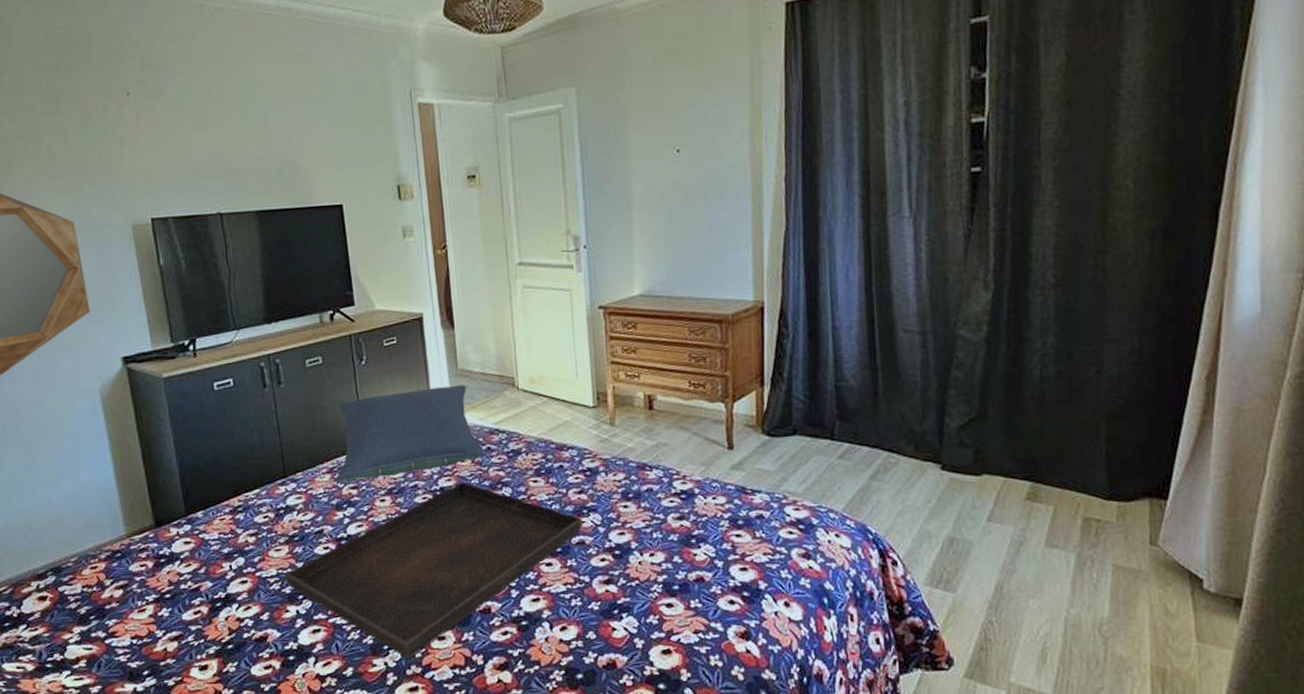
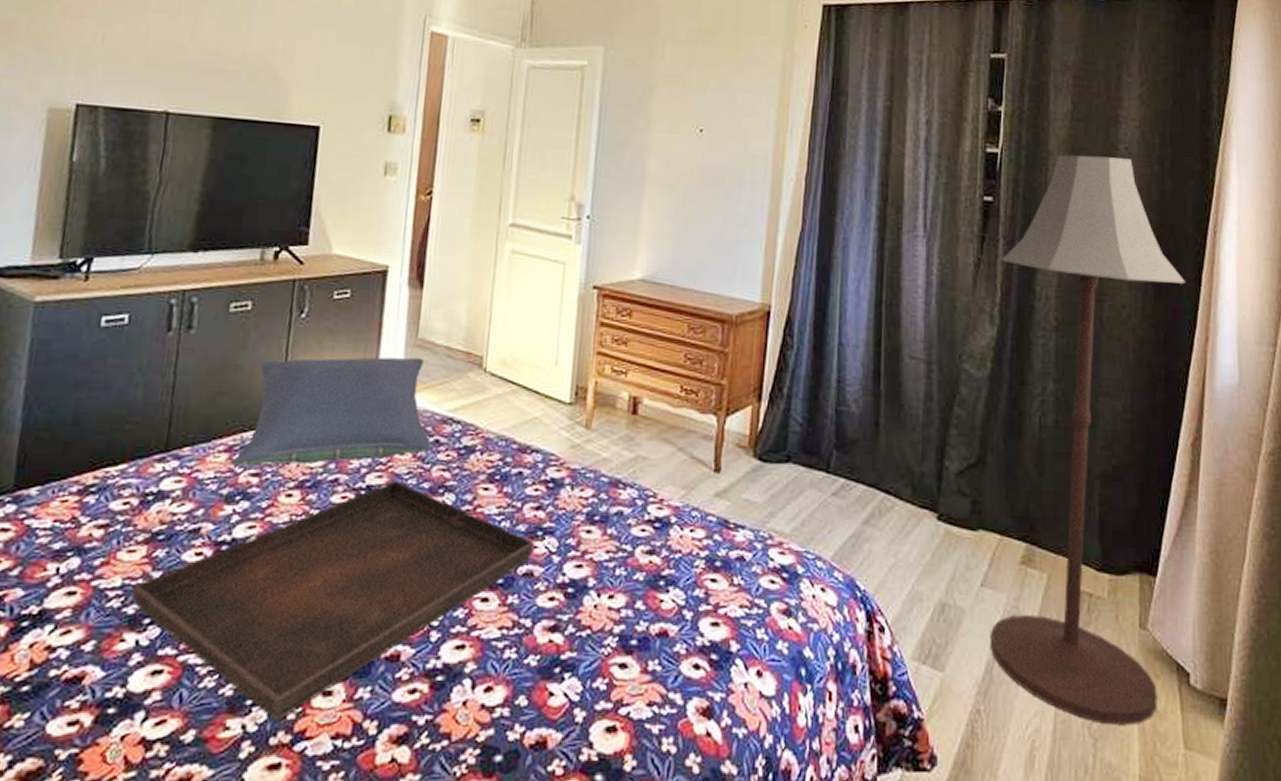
floor lamp: none [994,103,1199,626] -> present [989,154,1185,725]

